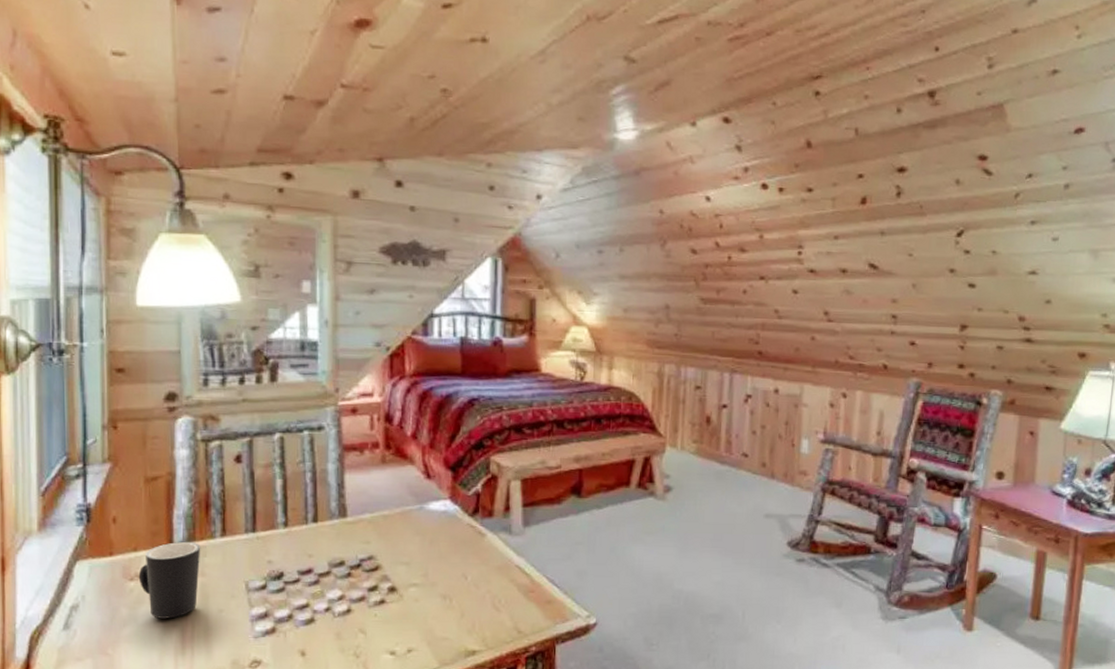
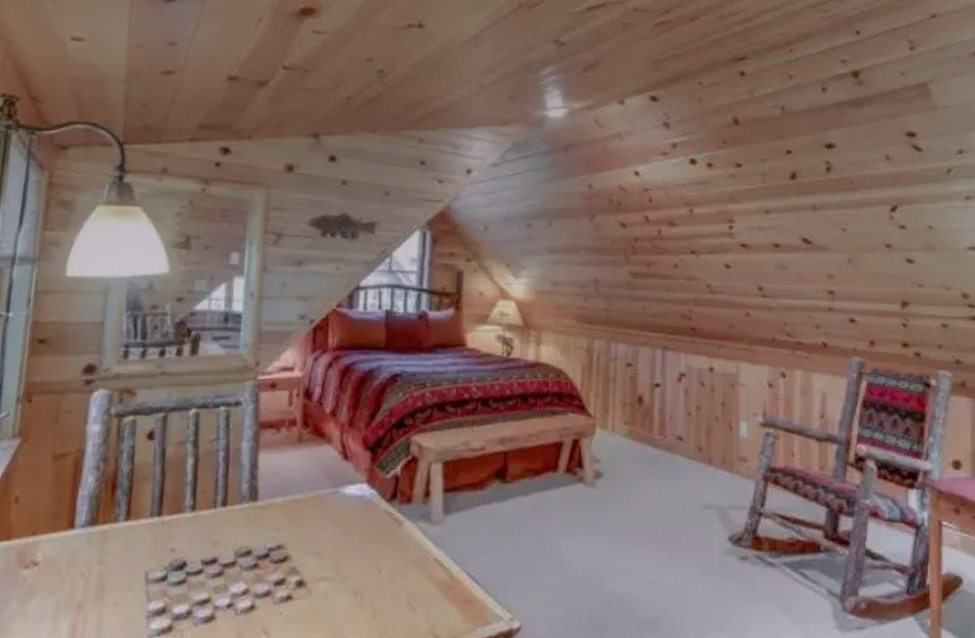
mug: present [138,542,201,619] -> none [33,526,103,613]

